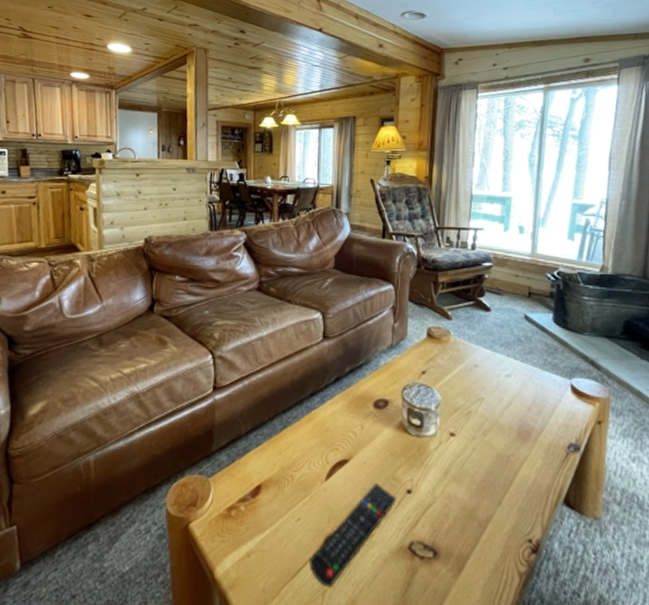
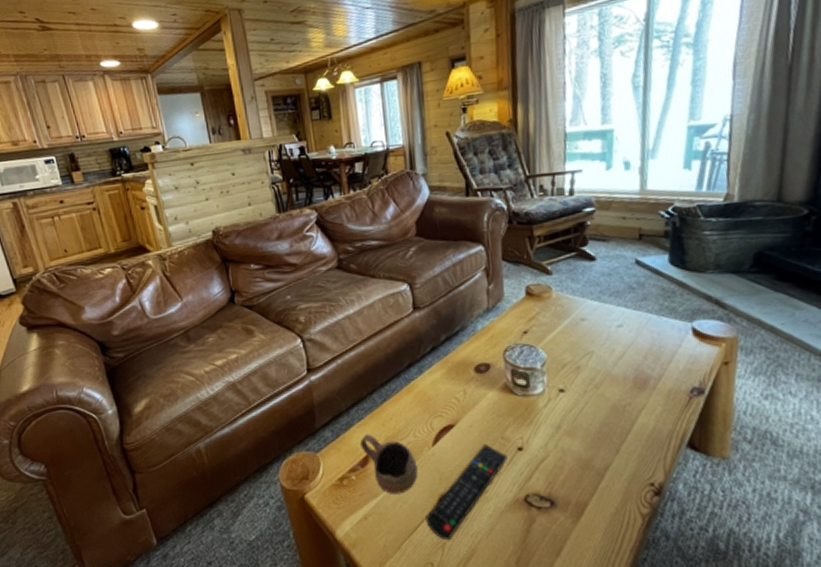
cup: none [255,462,308,531] -> present [360,434,418,494]

